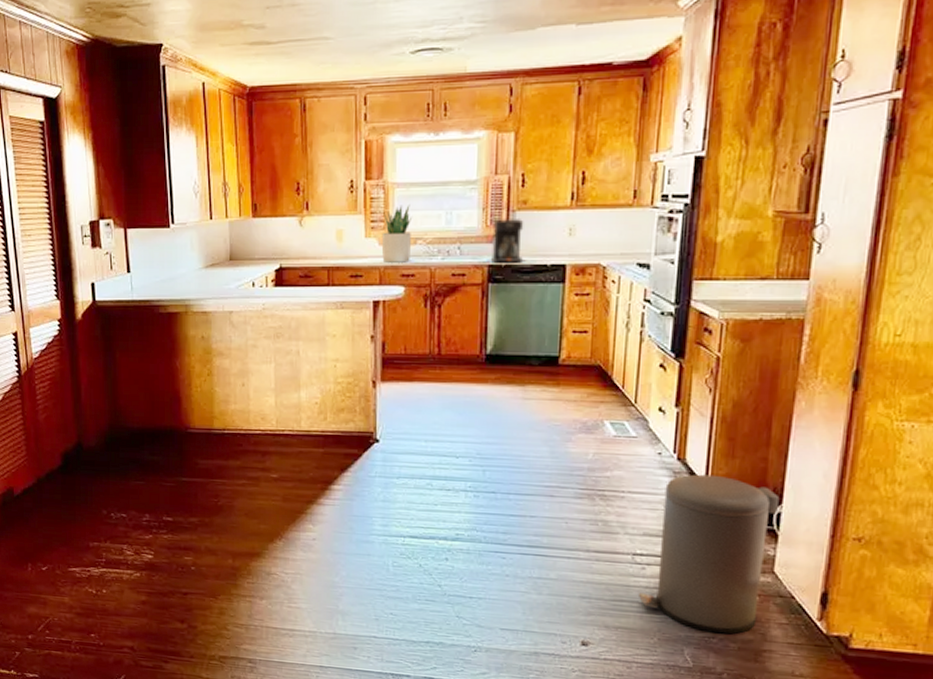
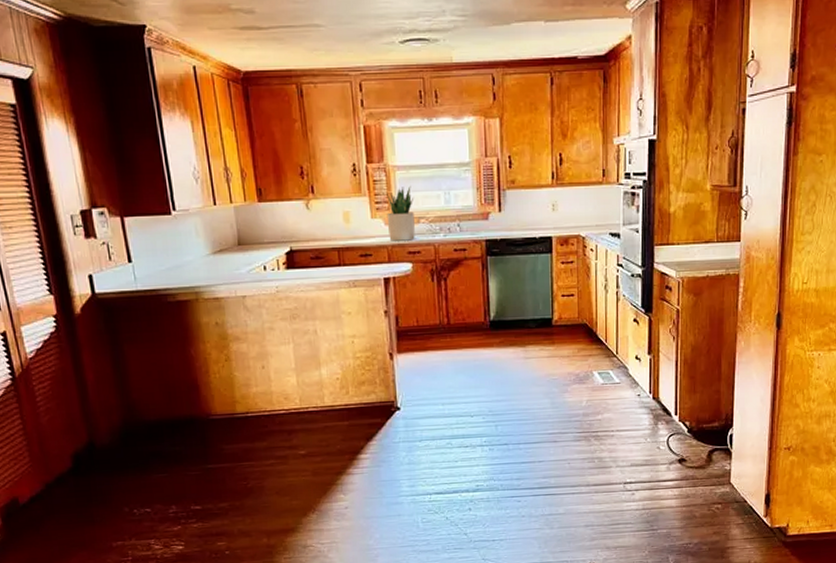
coffee maker: present [492,217,524,263] -> none [487,196,516,238]
pedal bin: present [639,474,780,635] -> none [631,408,731,540]

